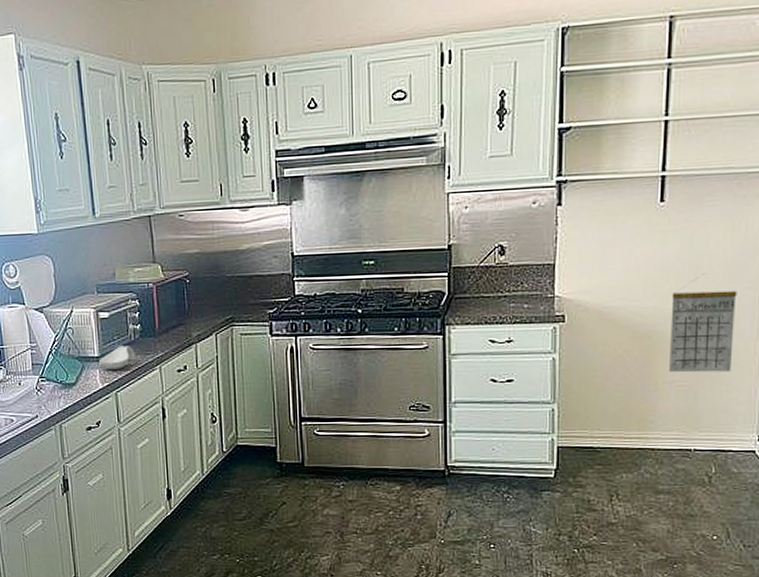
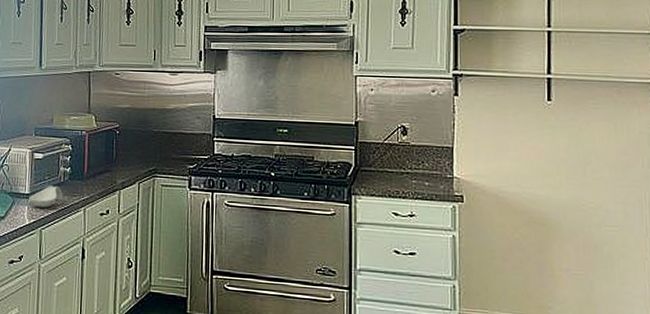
calendar: present [669,273,737,373] -> none [563,169,625,265]

